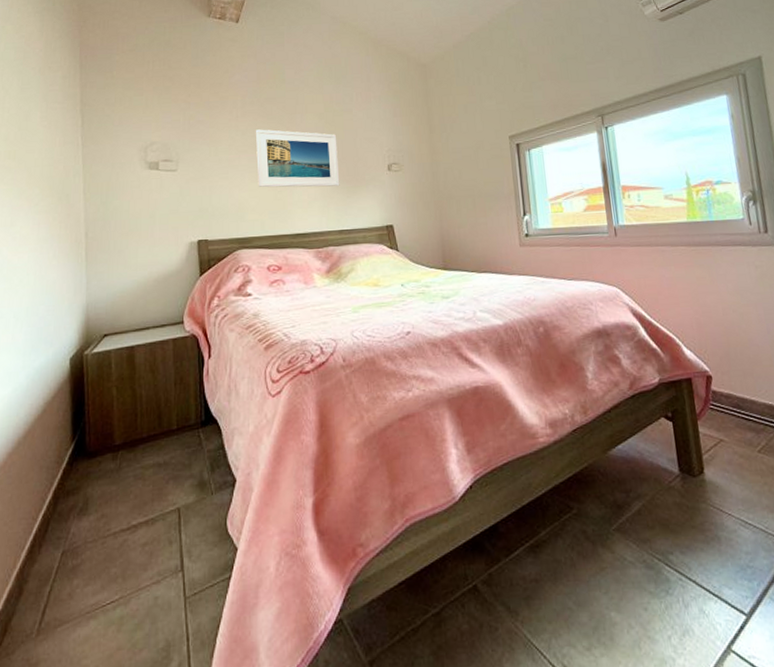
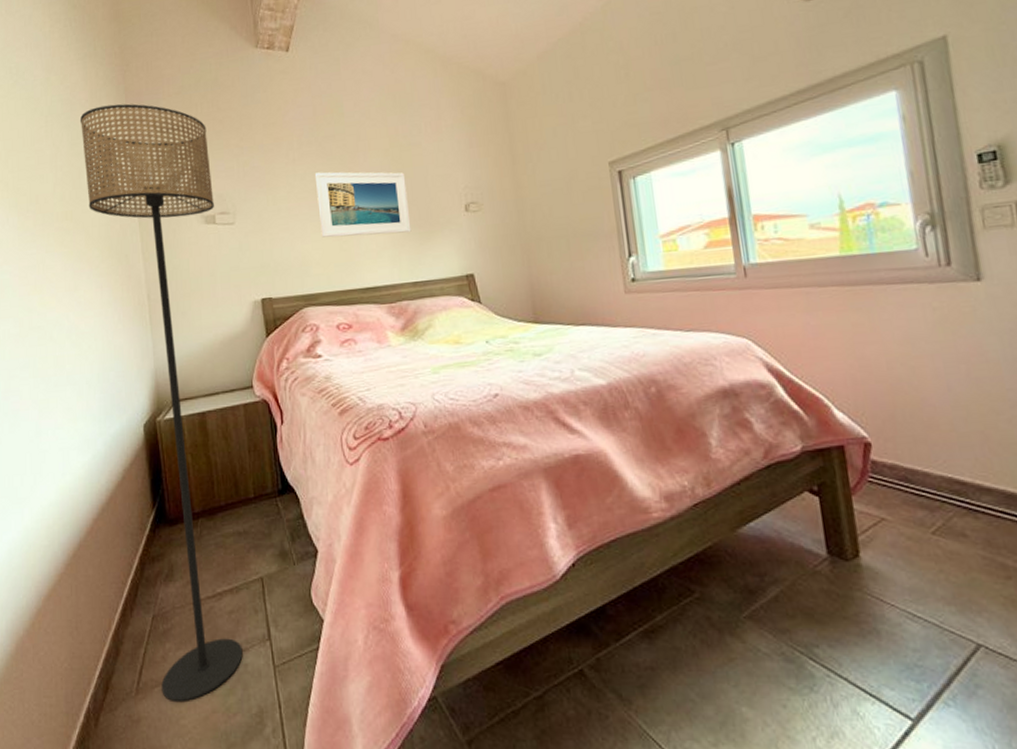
floor lamp: none [32,55,159,642] -> present [79,103,243,703]

